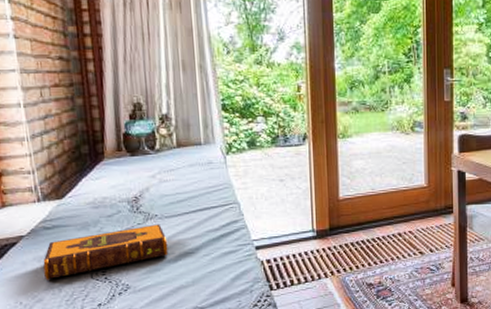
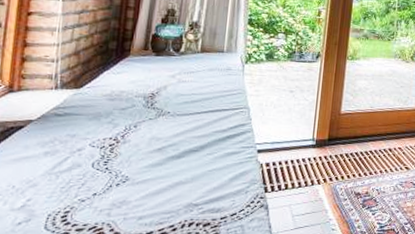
hardback book: present [43,224,169,280] -> none [44,120,175,166]

